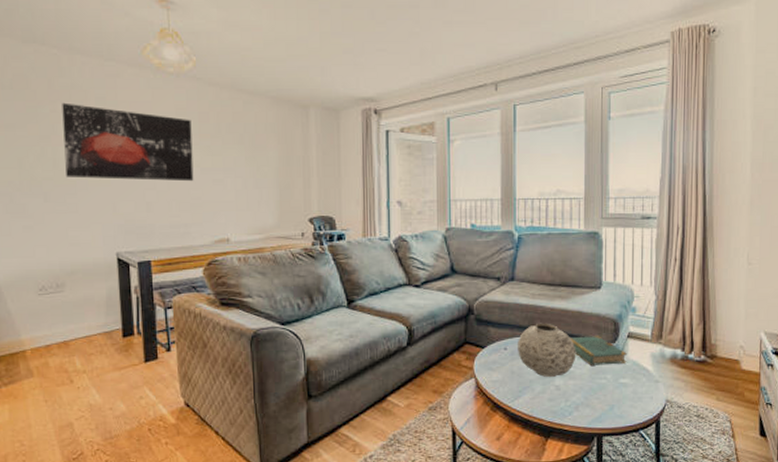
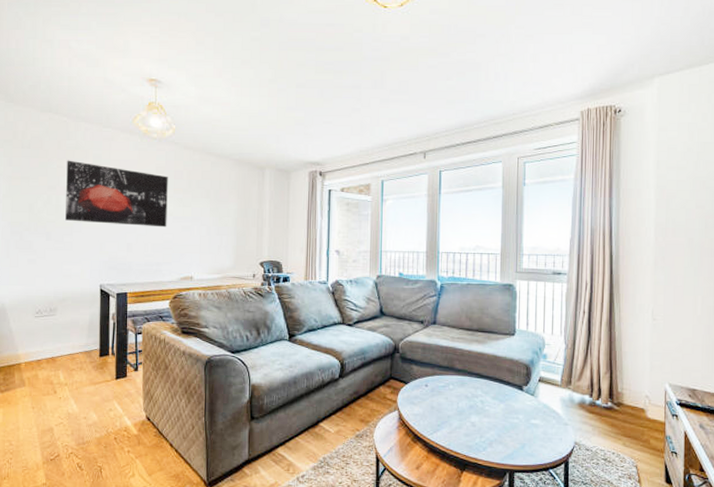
vase: present [518,323,576,378] -> none [437,363,491,415]
book: present [570,336,627,367] -> none [485,378,538,407]

